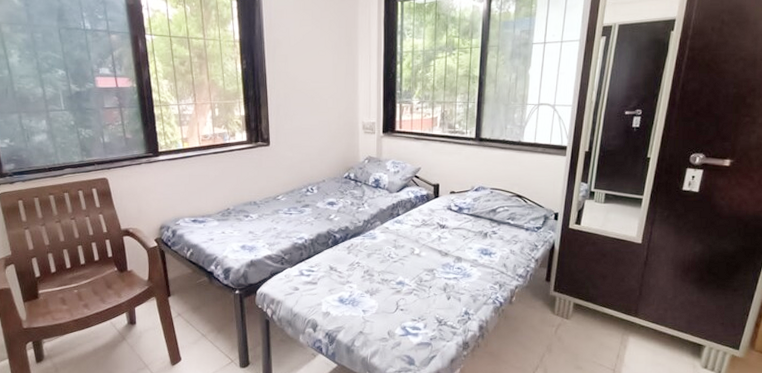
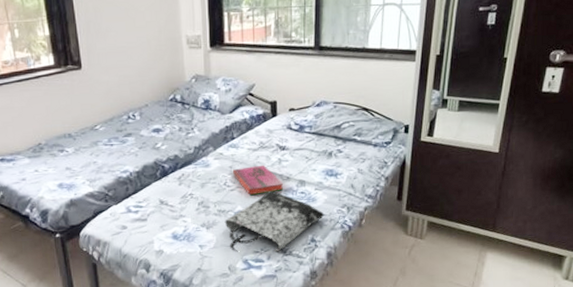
tote bag: none [386,265,478,321] -> present [224,191,325,252]
hardback book: none [396,240,442,268] -> present [232,165,284,196]

